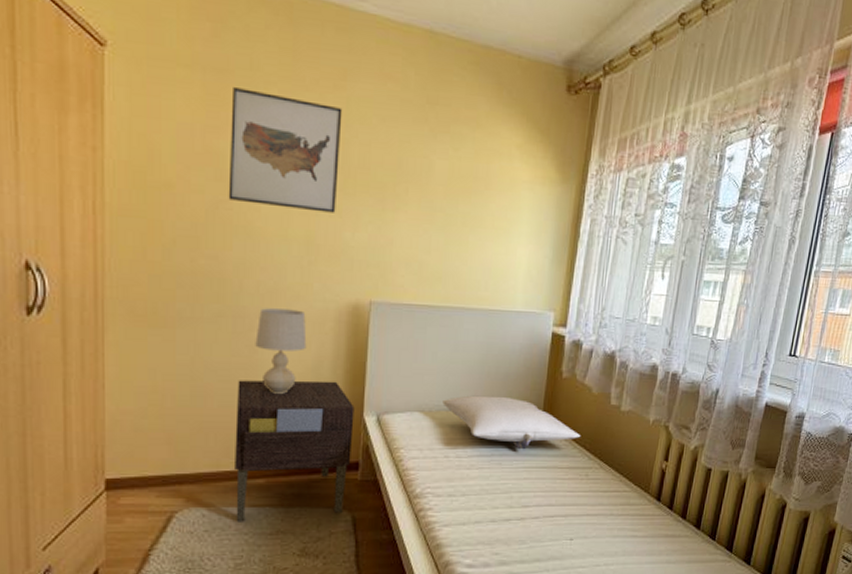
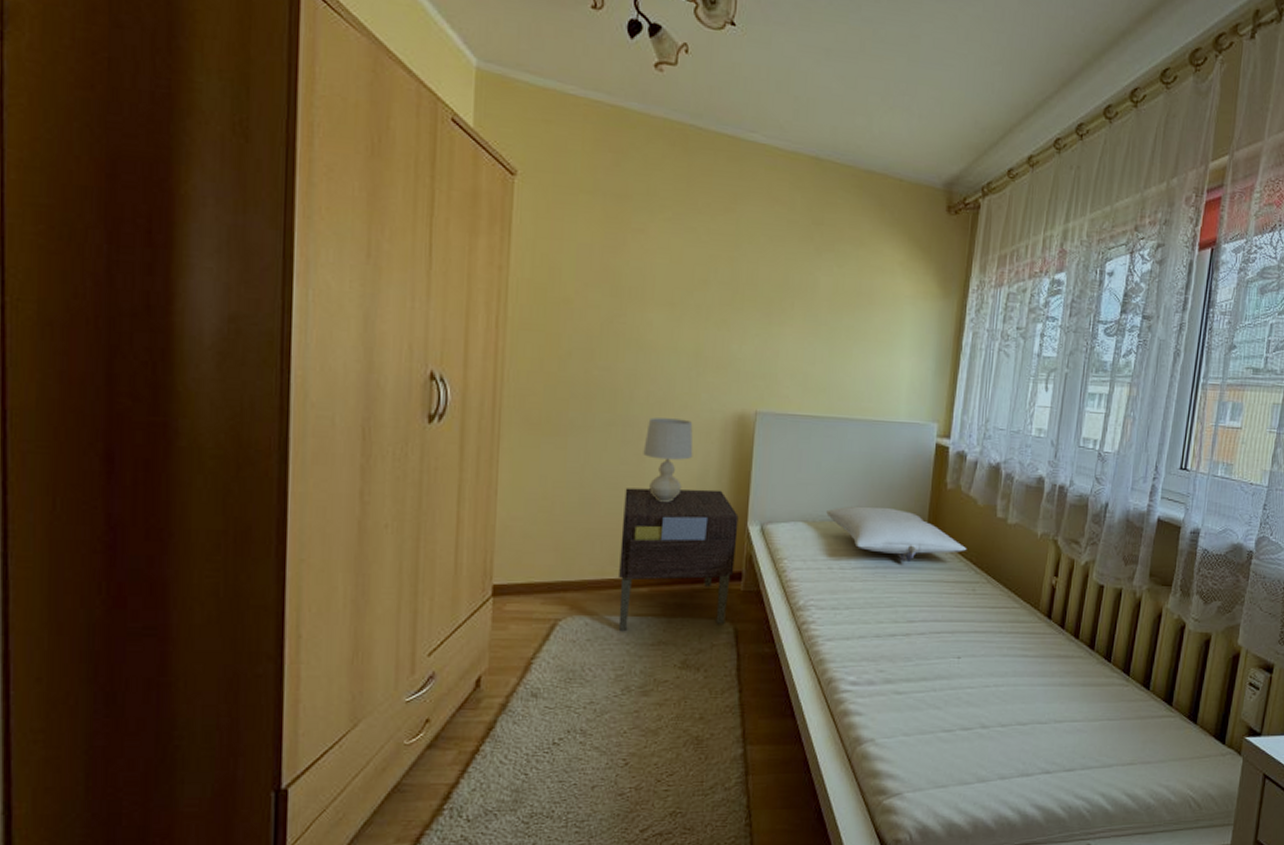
wall art: present [228,87,343,213] -> none [622,211,732,327]

